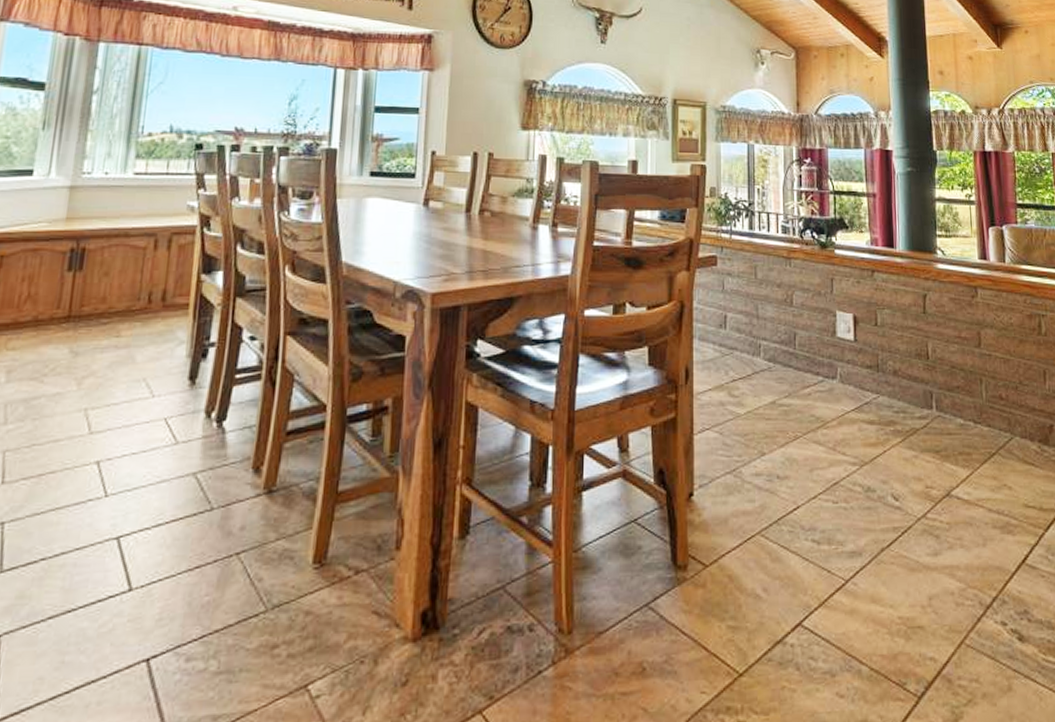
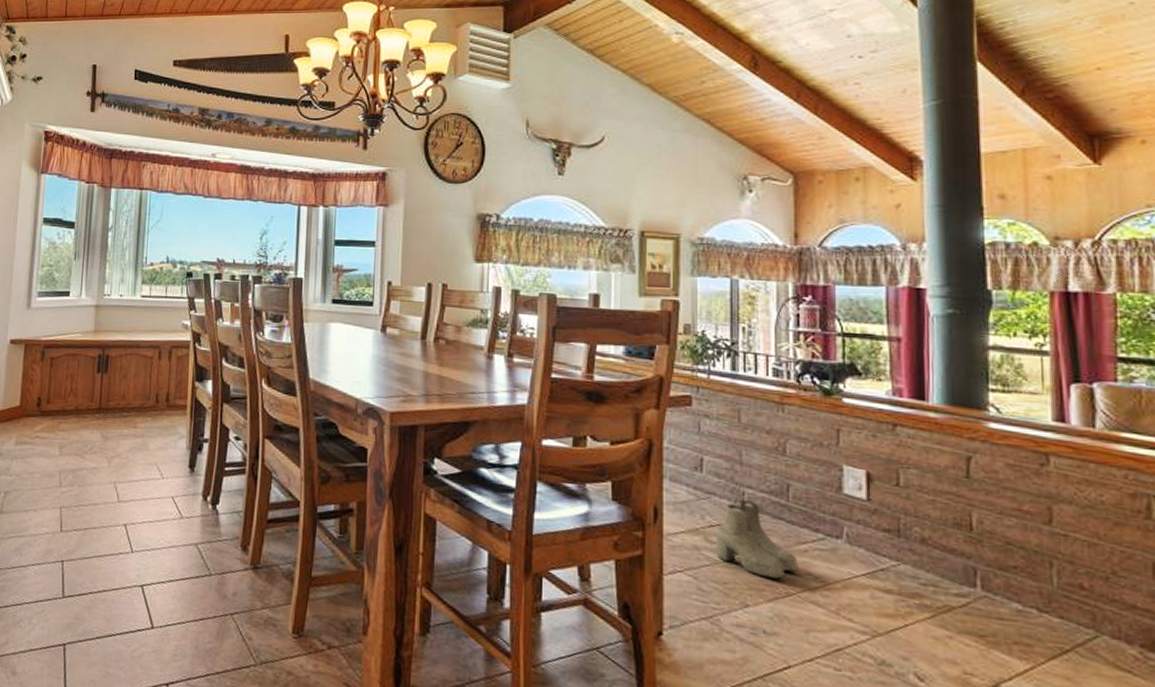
boots: none [737,351,804,424] -> present [715,499,798,579]

